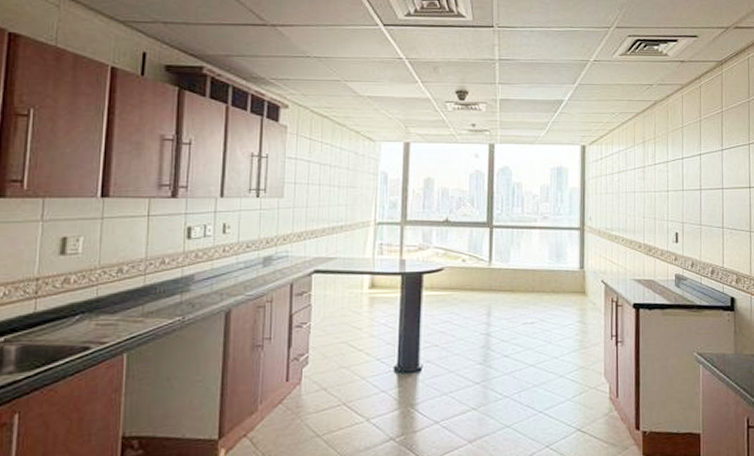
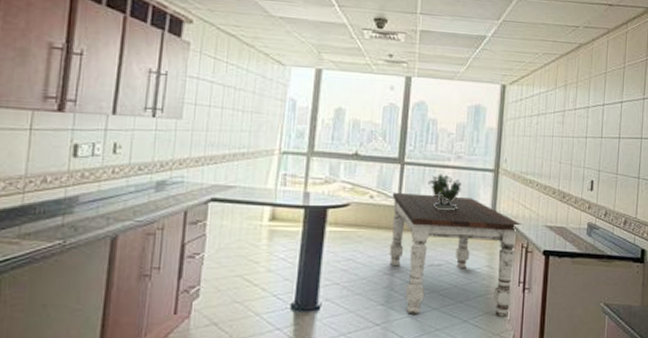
dining table: none [483,254,611,372] -> present [389,192,522,317]
potted plant: none [517,233,549,270] -> present [428,173,461,211]

